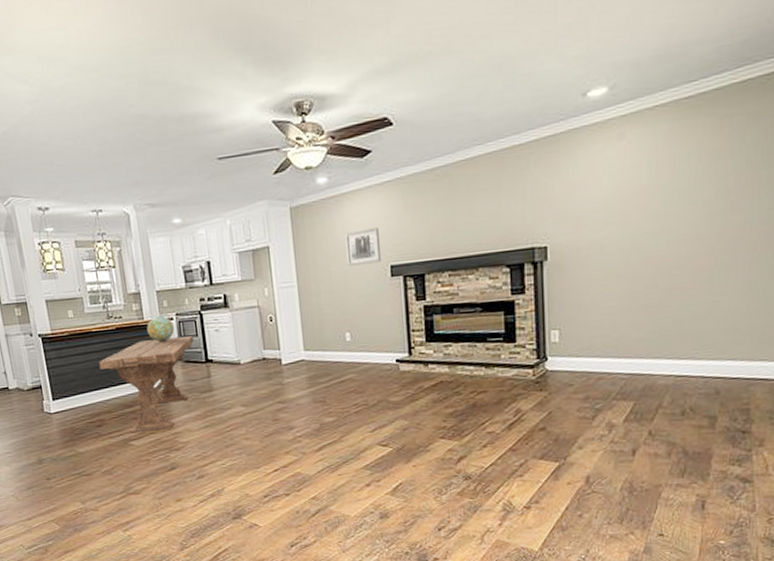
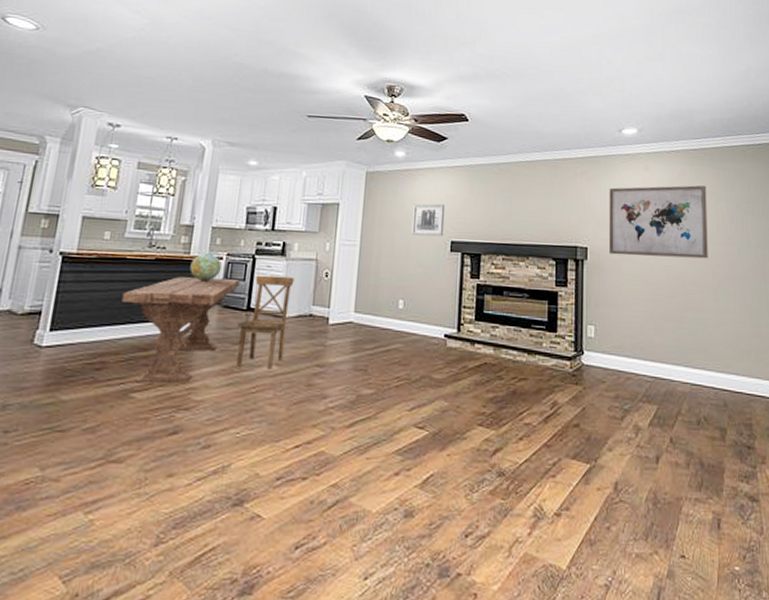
dining chair: none [200,326,248,412] -> present [235,275,295,369]
wall art: none [571,142,704,250] -> present [608,185,708,259]

